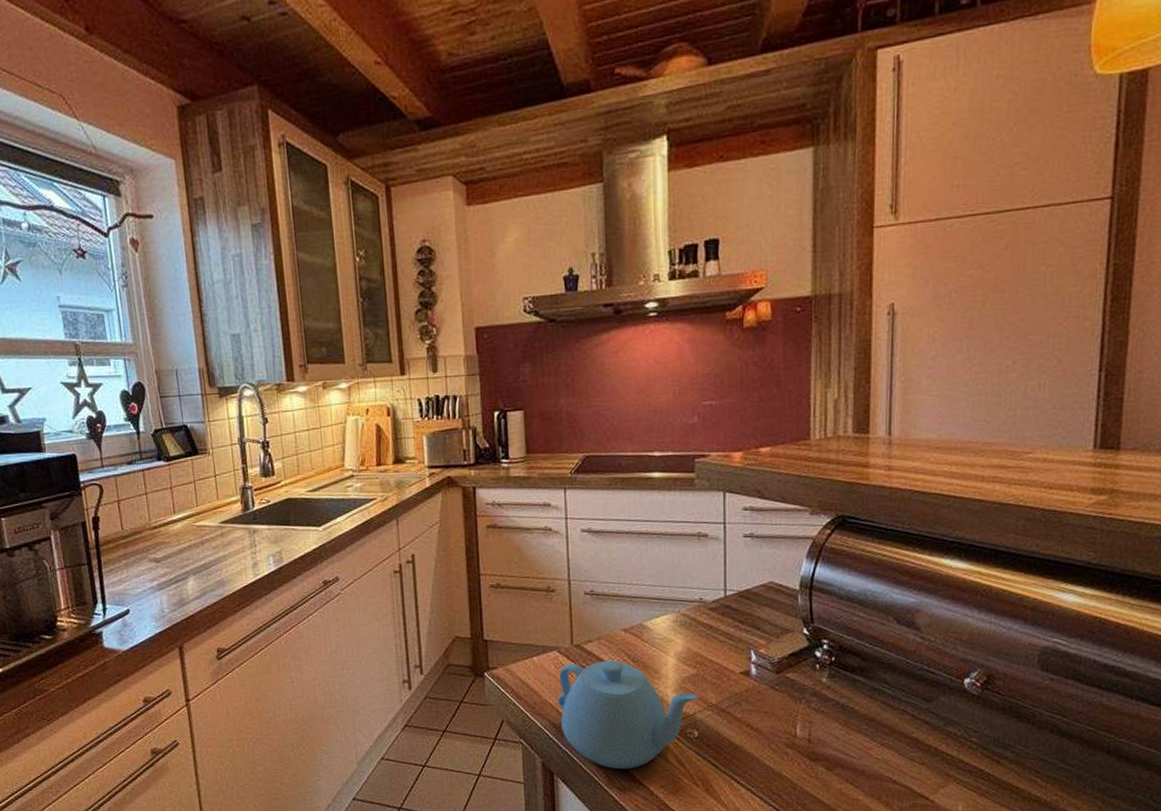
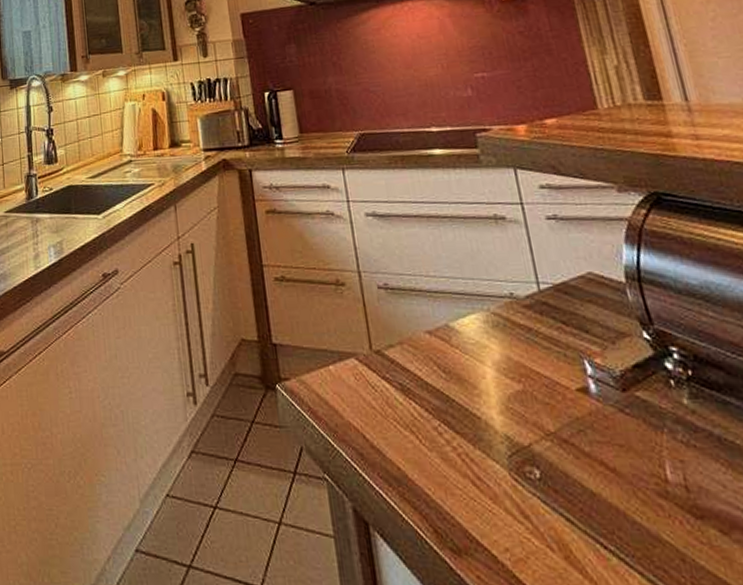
teapot: present [558,660,698,770] -> none [360,371,531,522]

